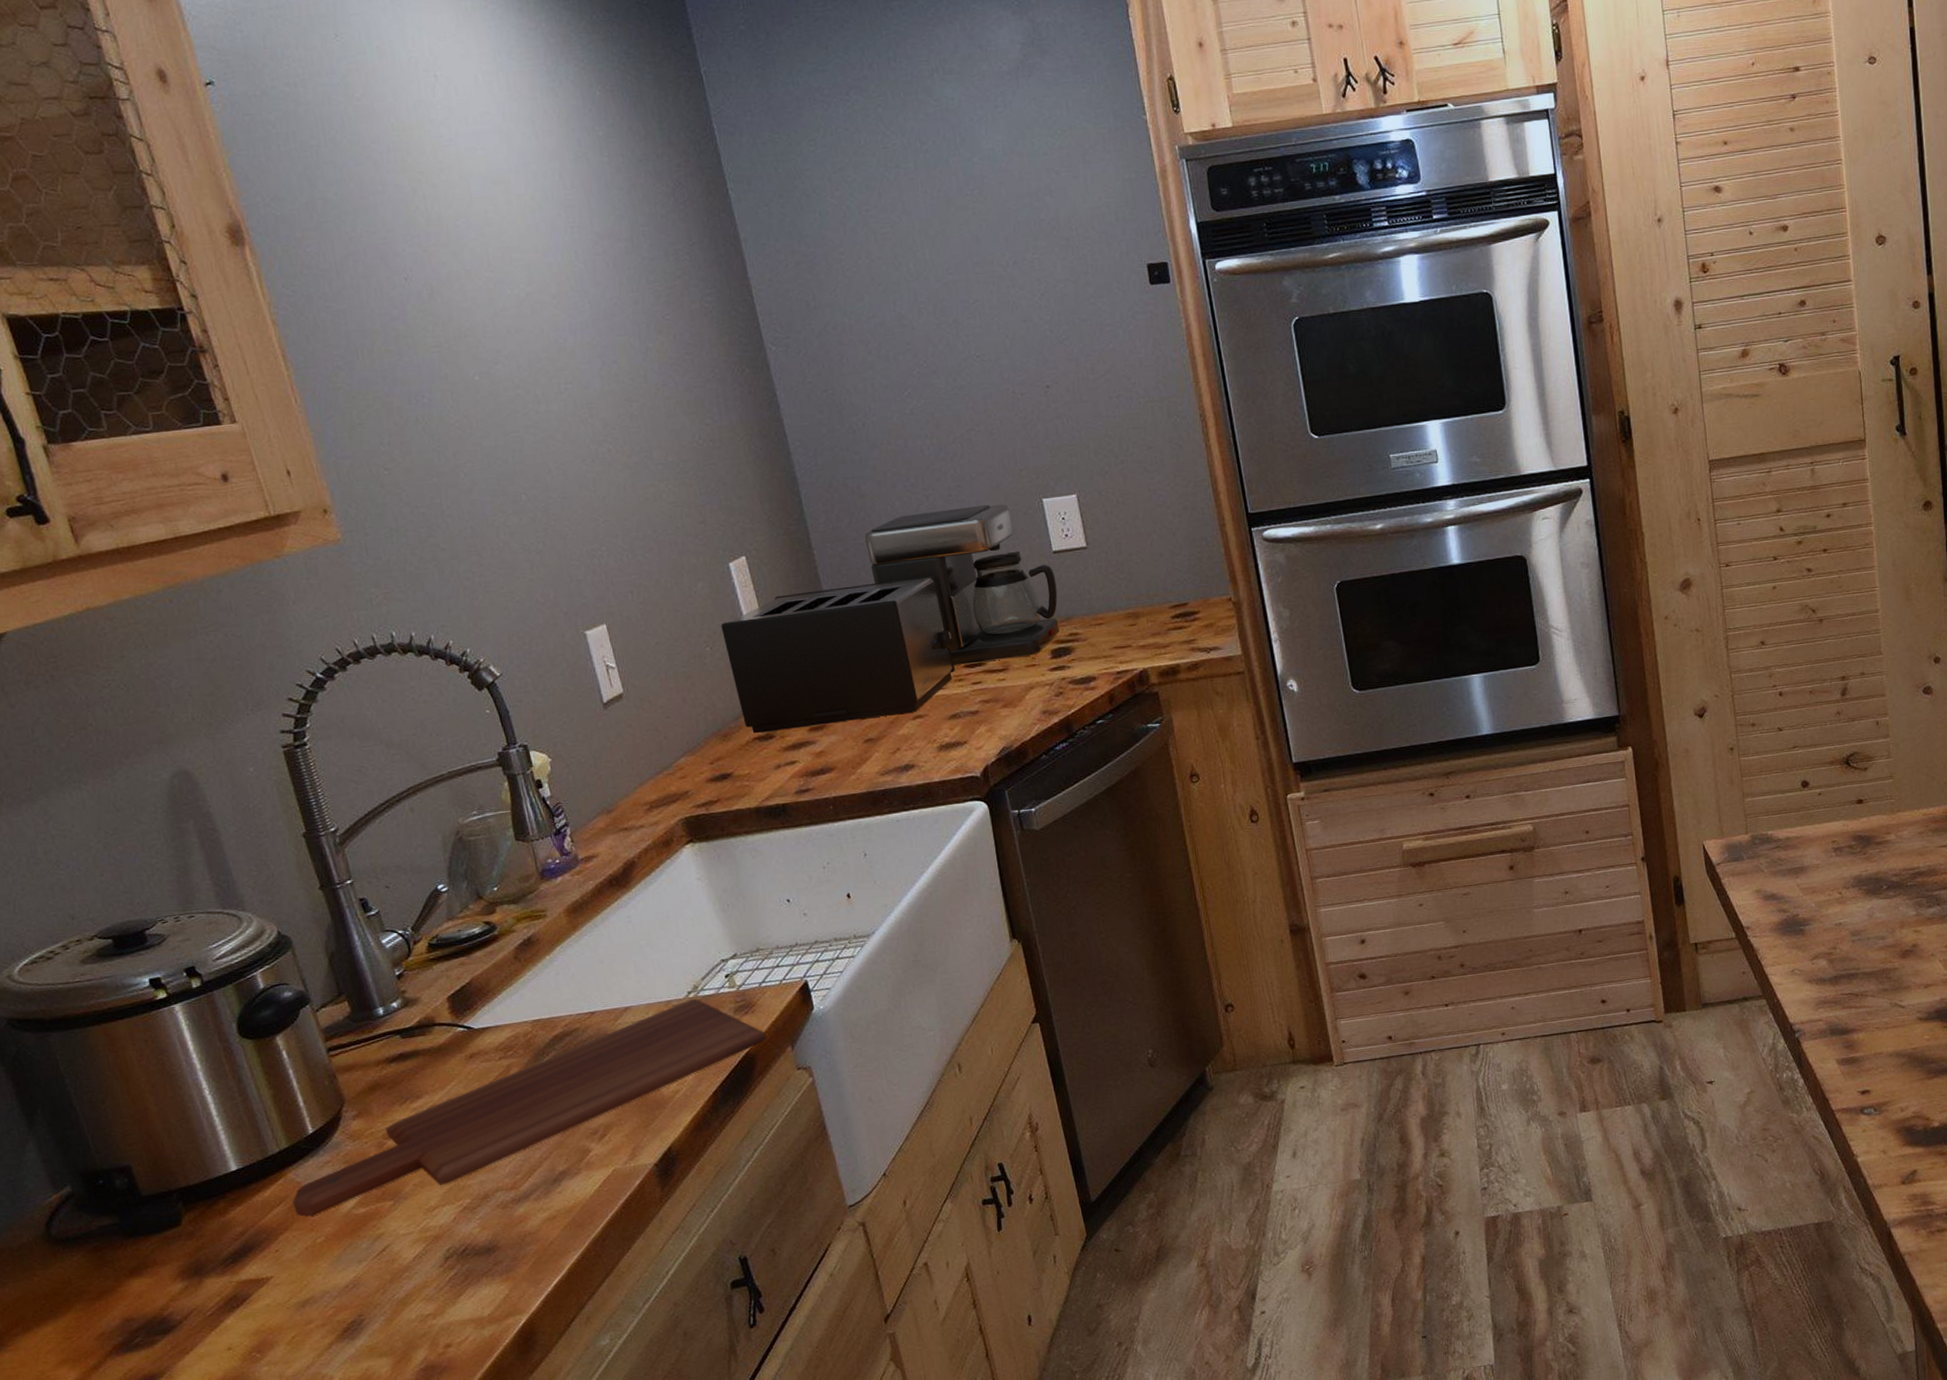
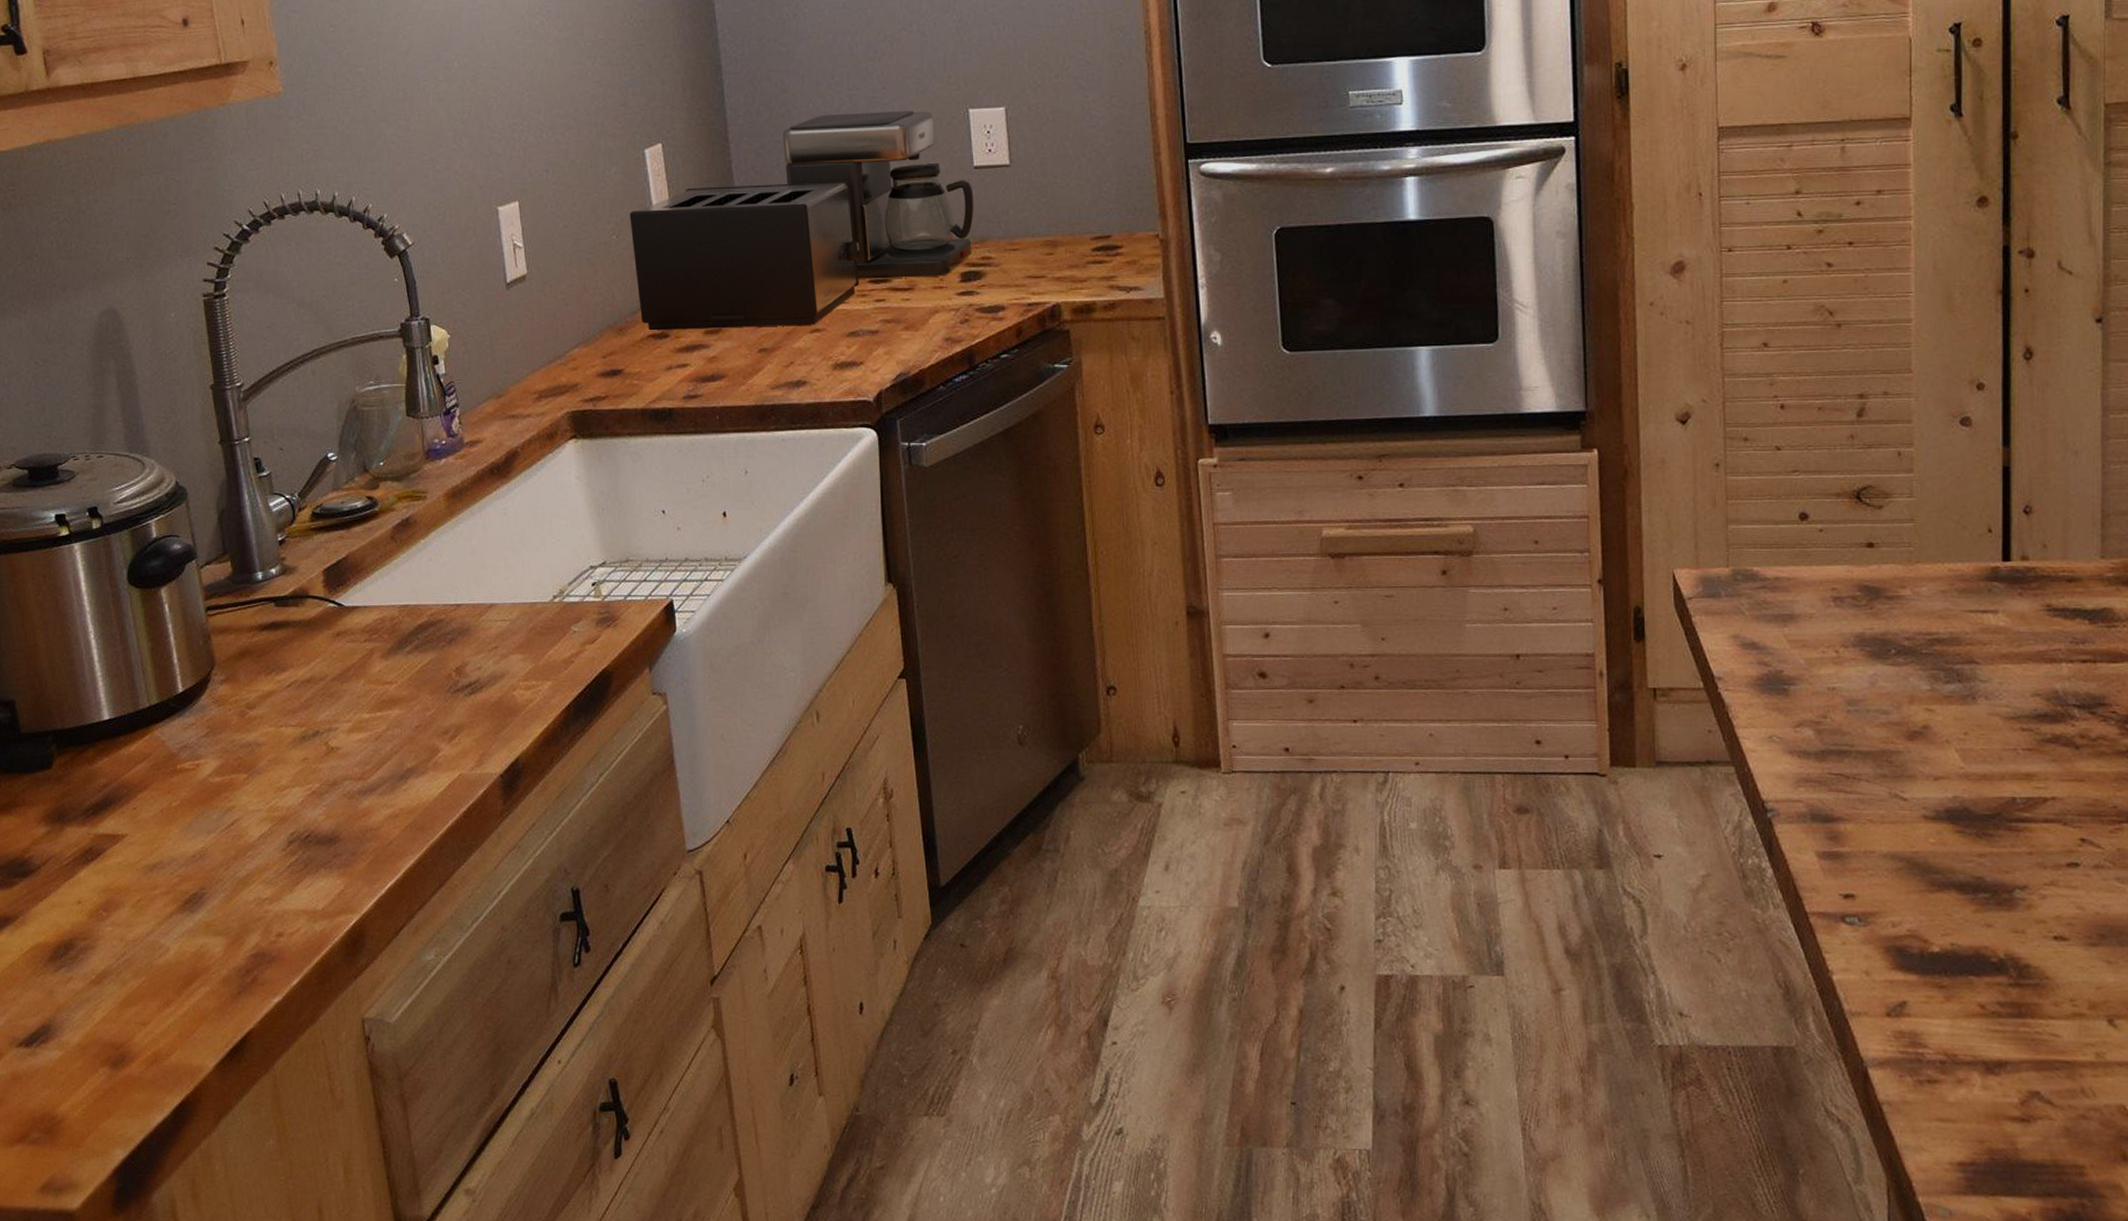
cutting board: present [292,998,766,1216] -> none [155,603,625,777]

